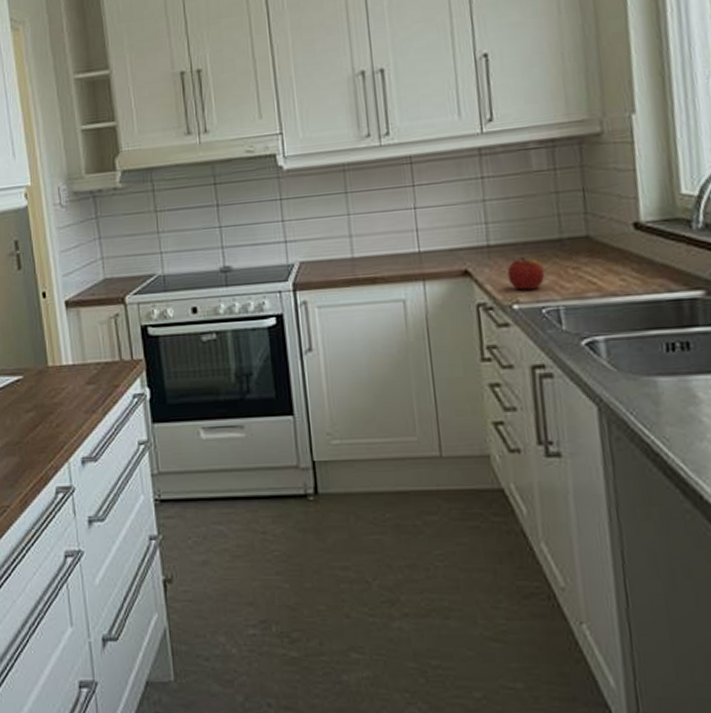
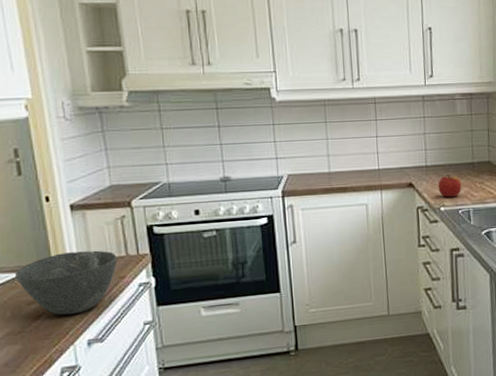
bowl: none [14,353,111,427] -> present [14,250,117,316]

